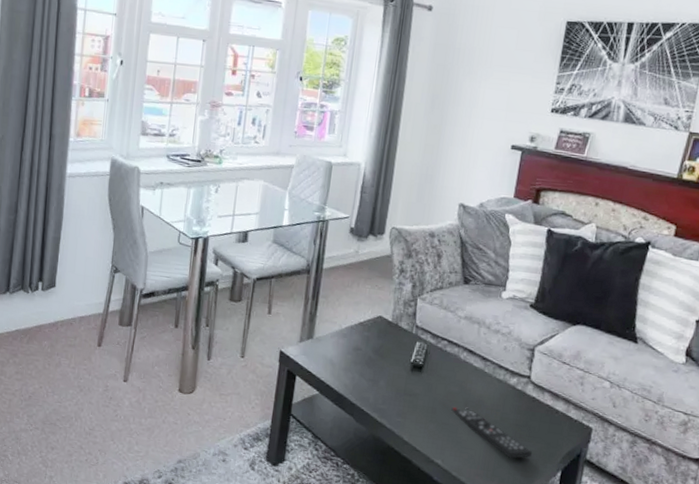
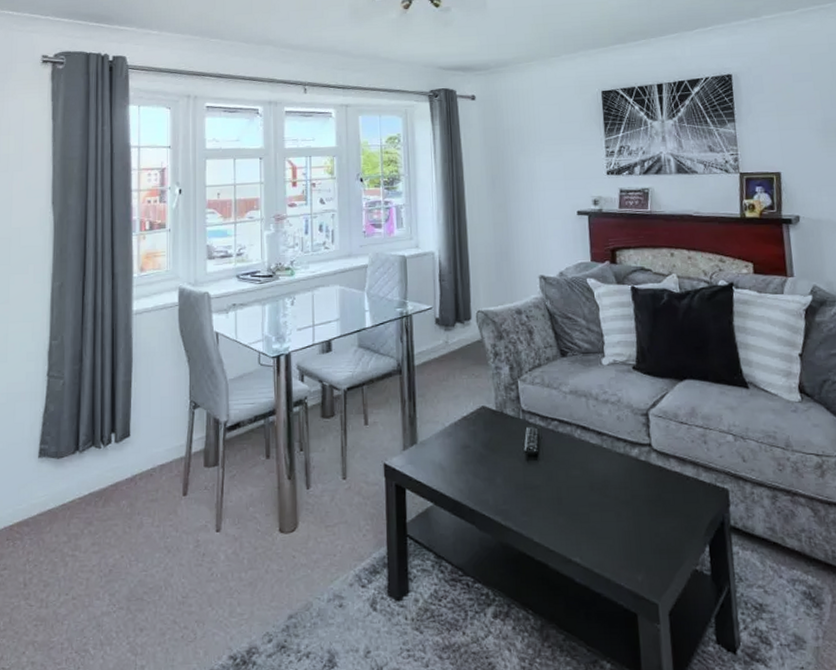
remote control: present [451,407,533,459] -> none [577,491,674,541]

